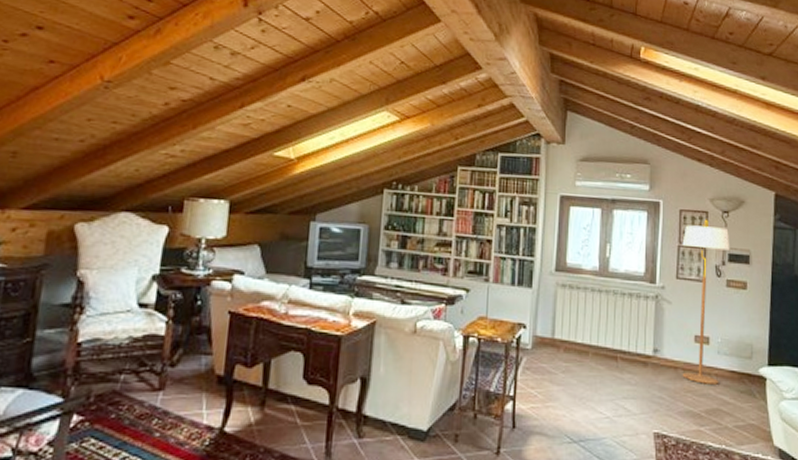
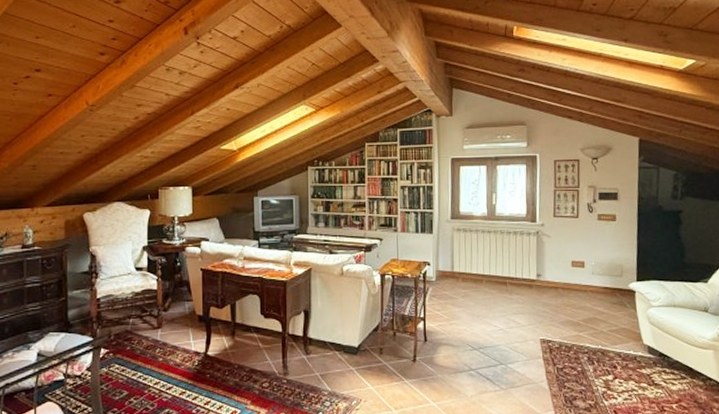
floor lamp: present [682,219,730,385] -> none [557,166,600,299]

